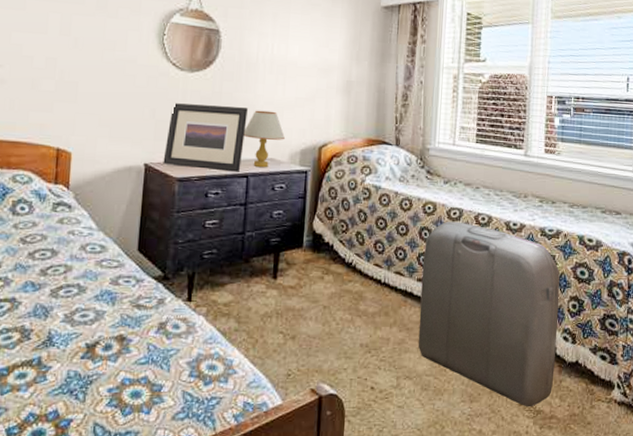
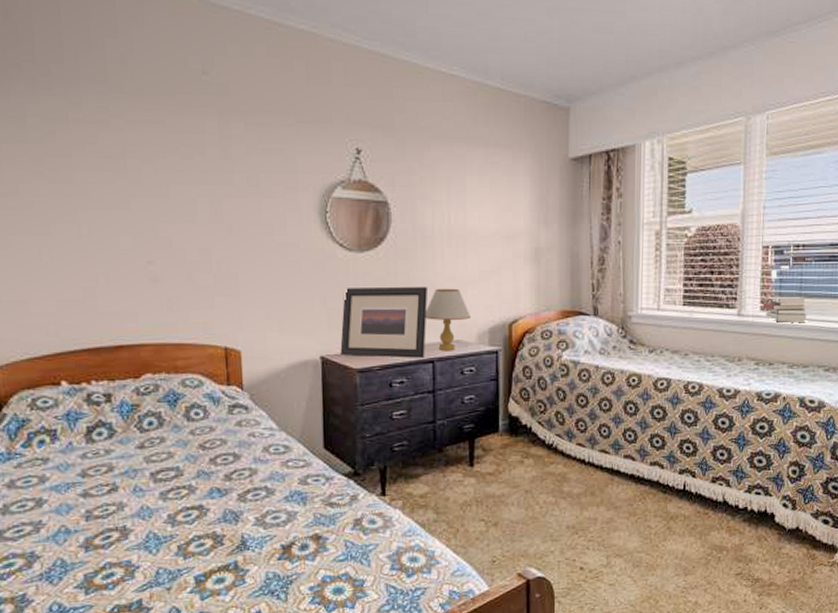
suitcase: present [418,221,560,406] -> none [627,392,778,576]
books: none [546,141,586,167] -> present [762,296,807,324]

